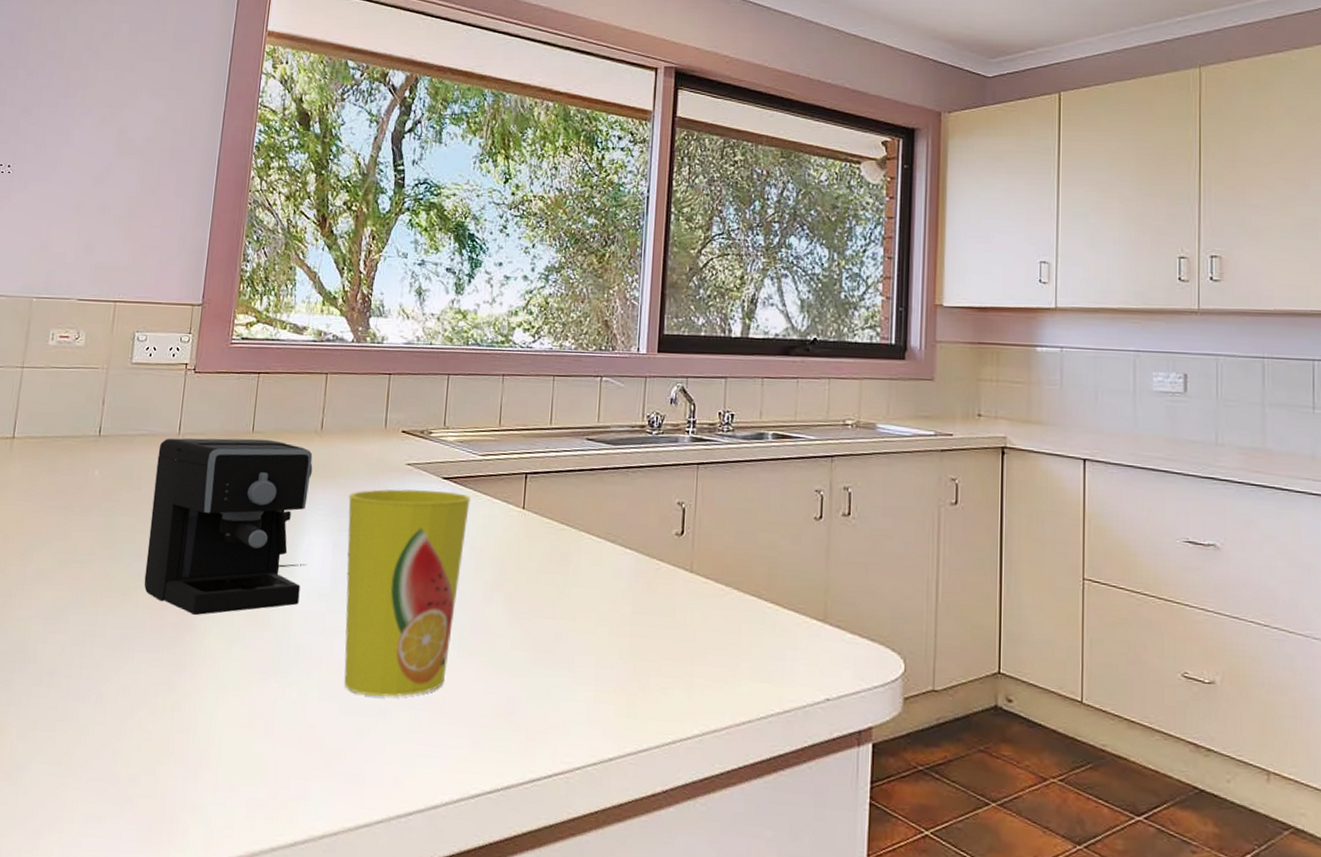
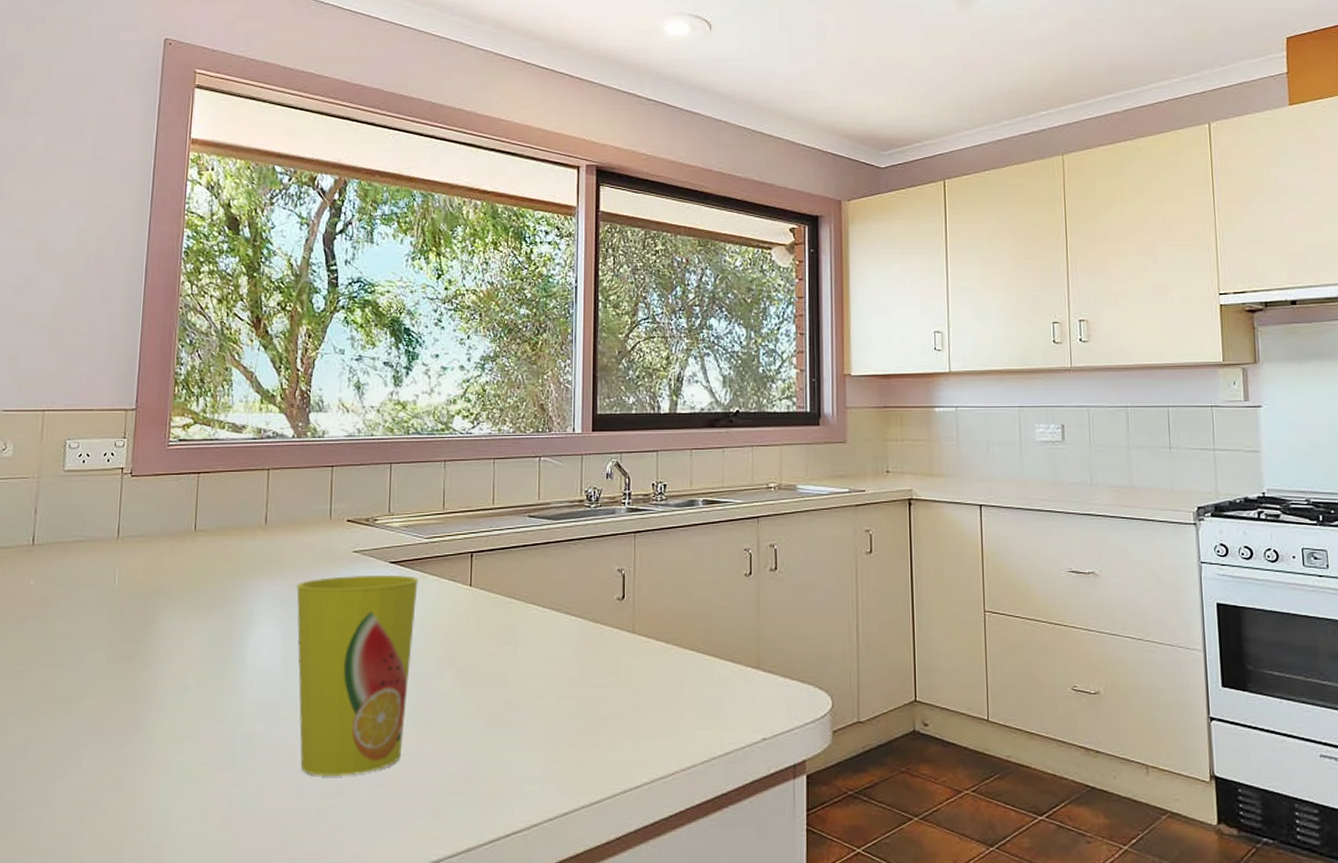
coffee maker: present [144,438,313,615] -> none [88,537,259,714]

